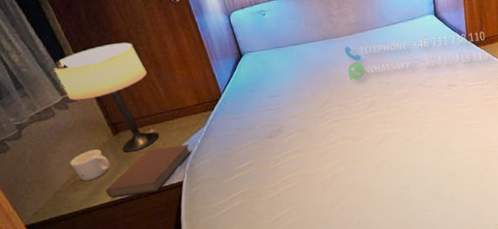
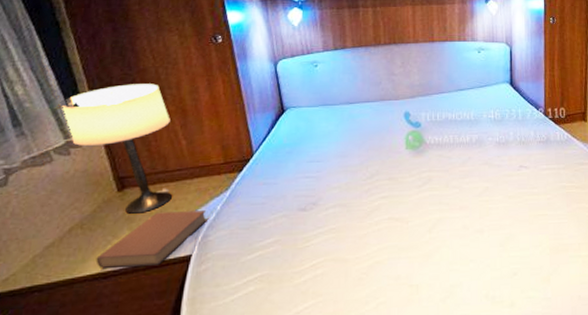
mug: present [70,149,111,182] -> none [59,207,108,246]

